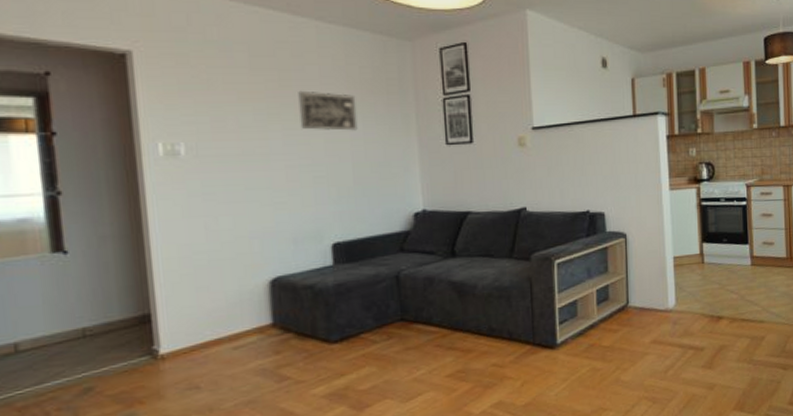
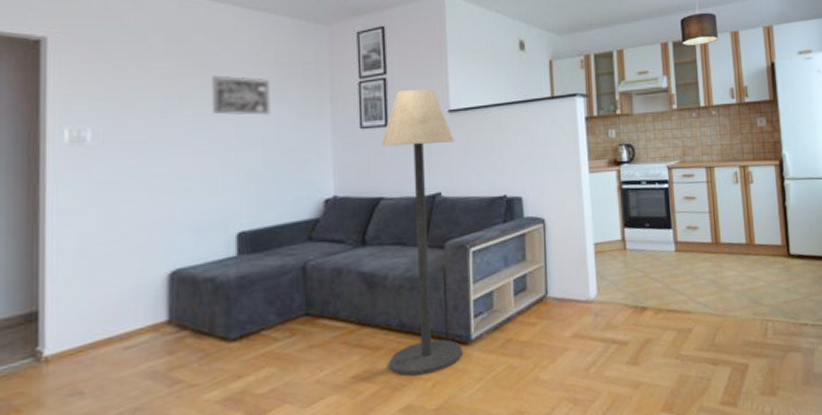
floor lamp: none [467,106,549,376] -> present [381,89,463,376]

